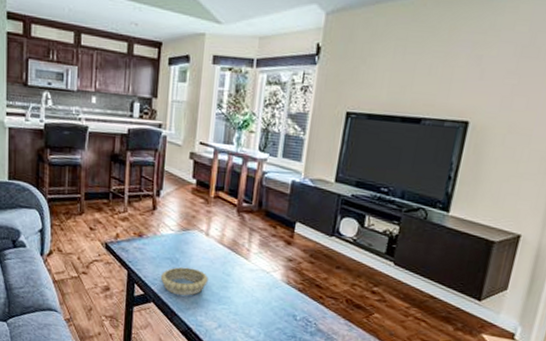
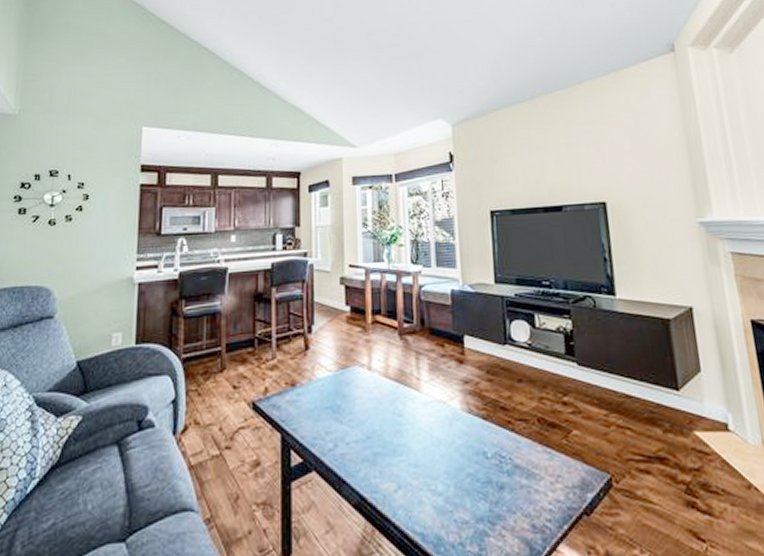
decorative bowl: present [160,267,208,296] -> none [321,414,378,454]

